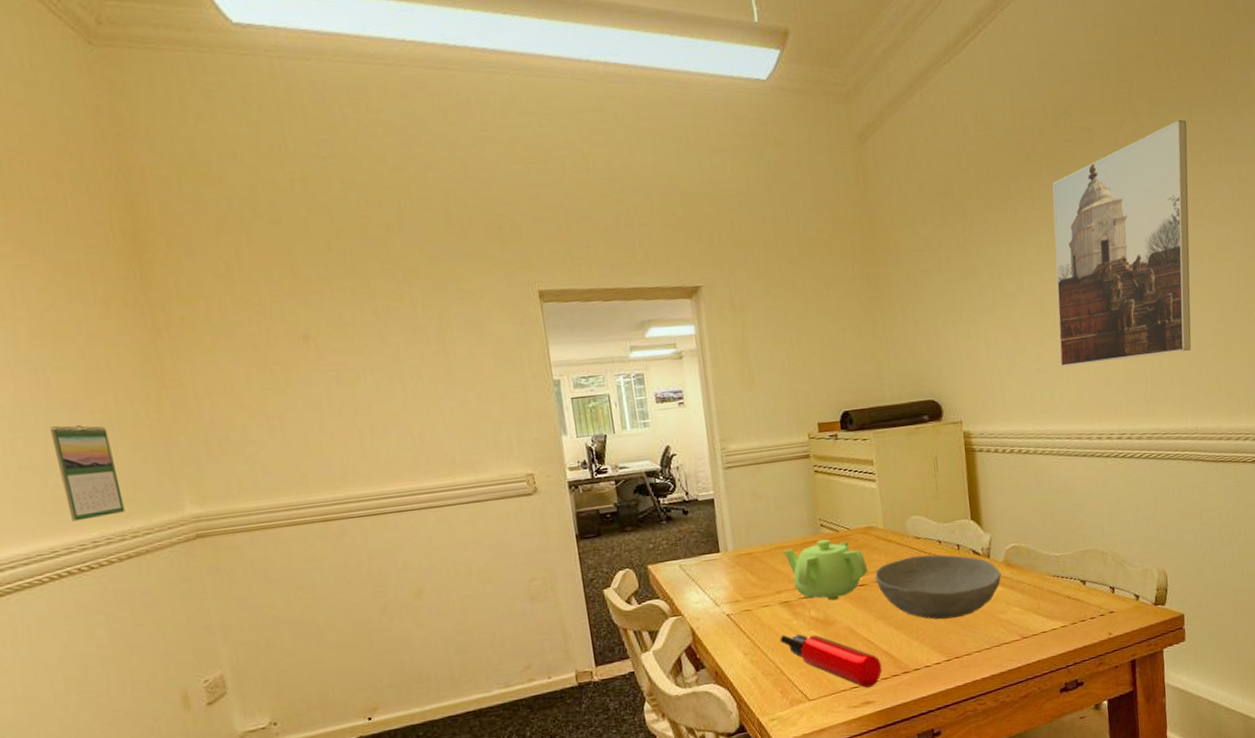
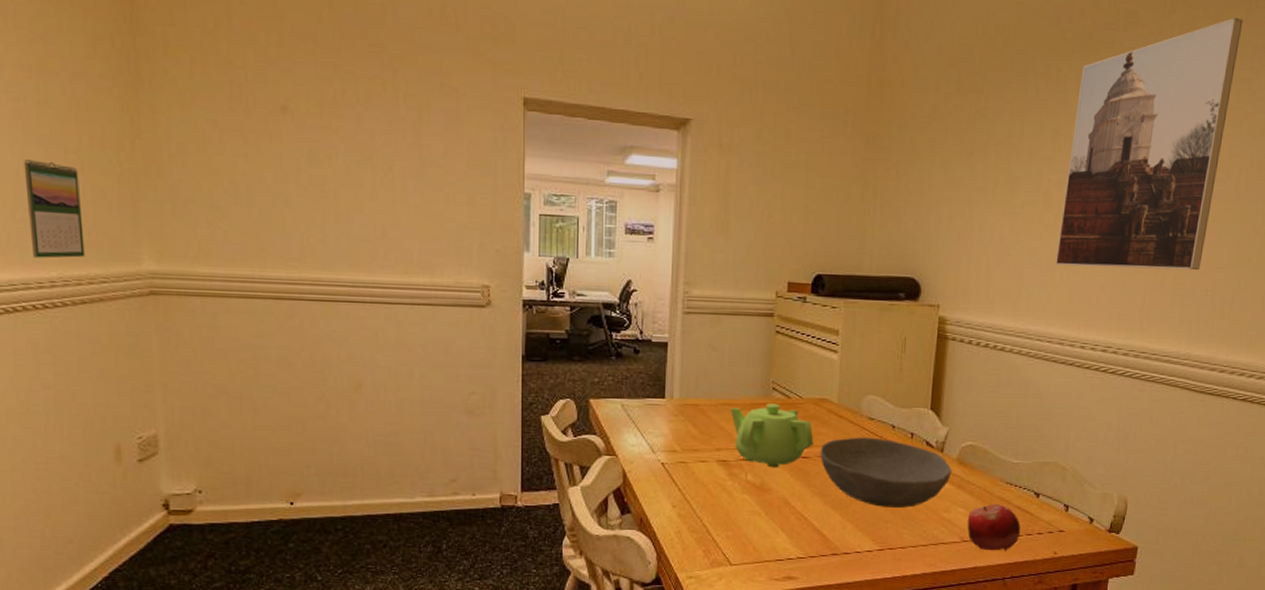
water bottle: present [780,634,882,688] -> none [711,493,811,562]
fruit: none [1023,597,1075,643] -> present [967,504,1021,551]

